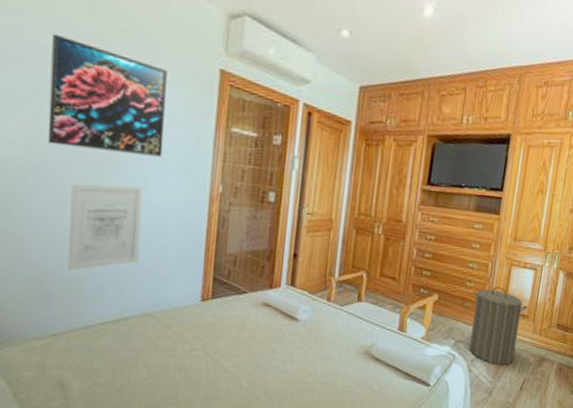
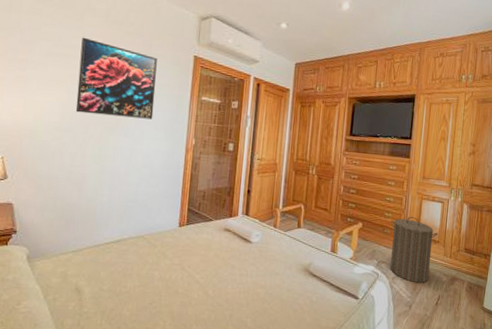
wall art: present [67,183,144,270] -> none [85,139,139,203]

